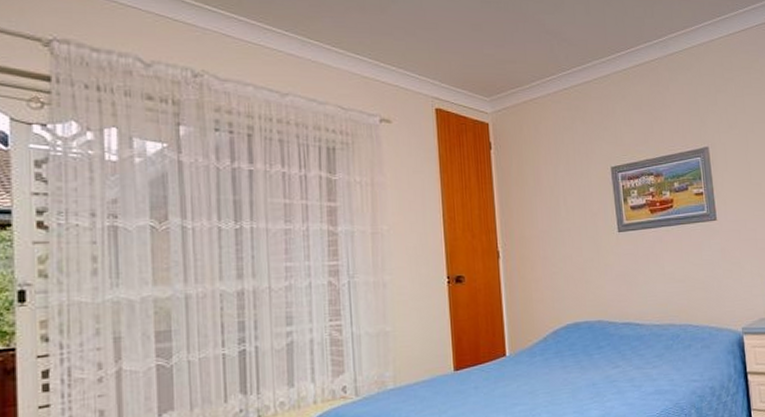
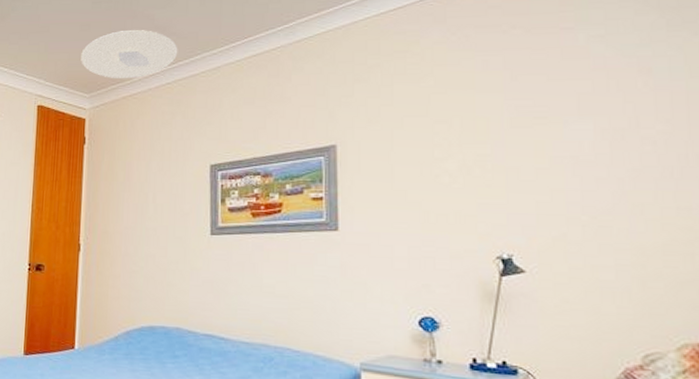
ceiling light: none [476,34,571,83] -> present [81,30,178,79]

